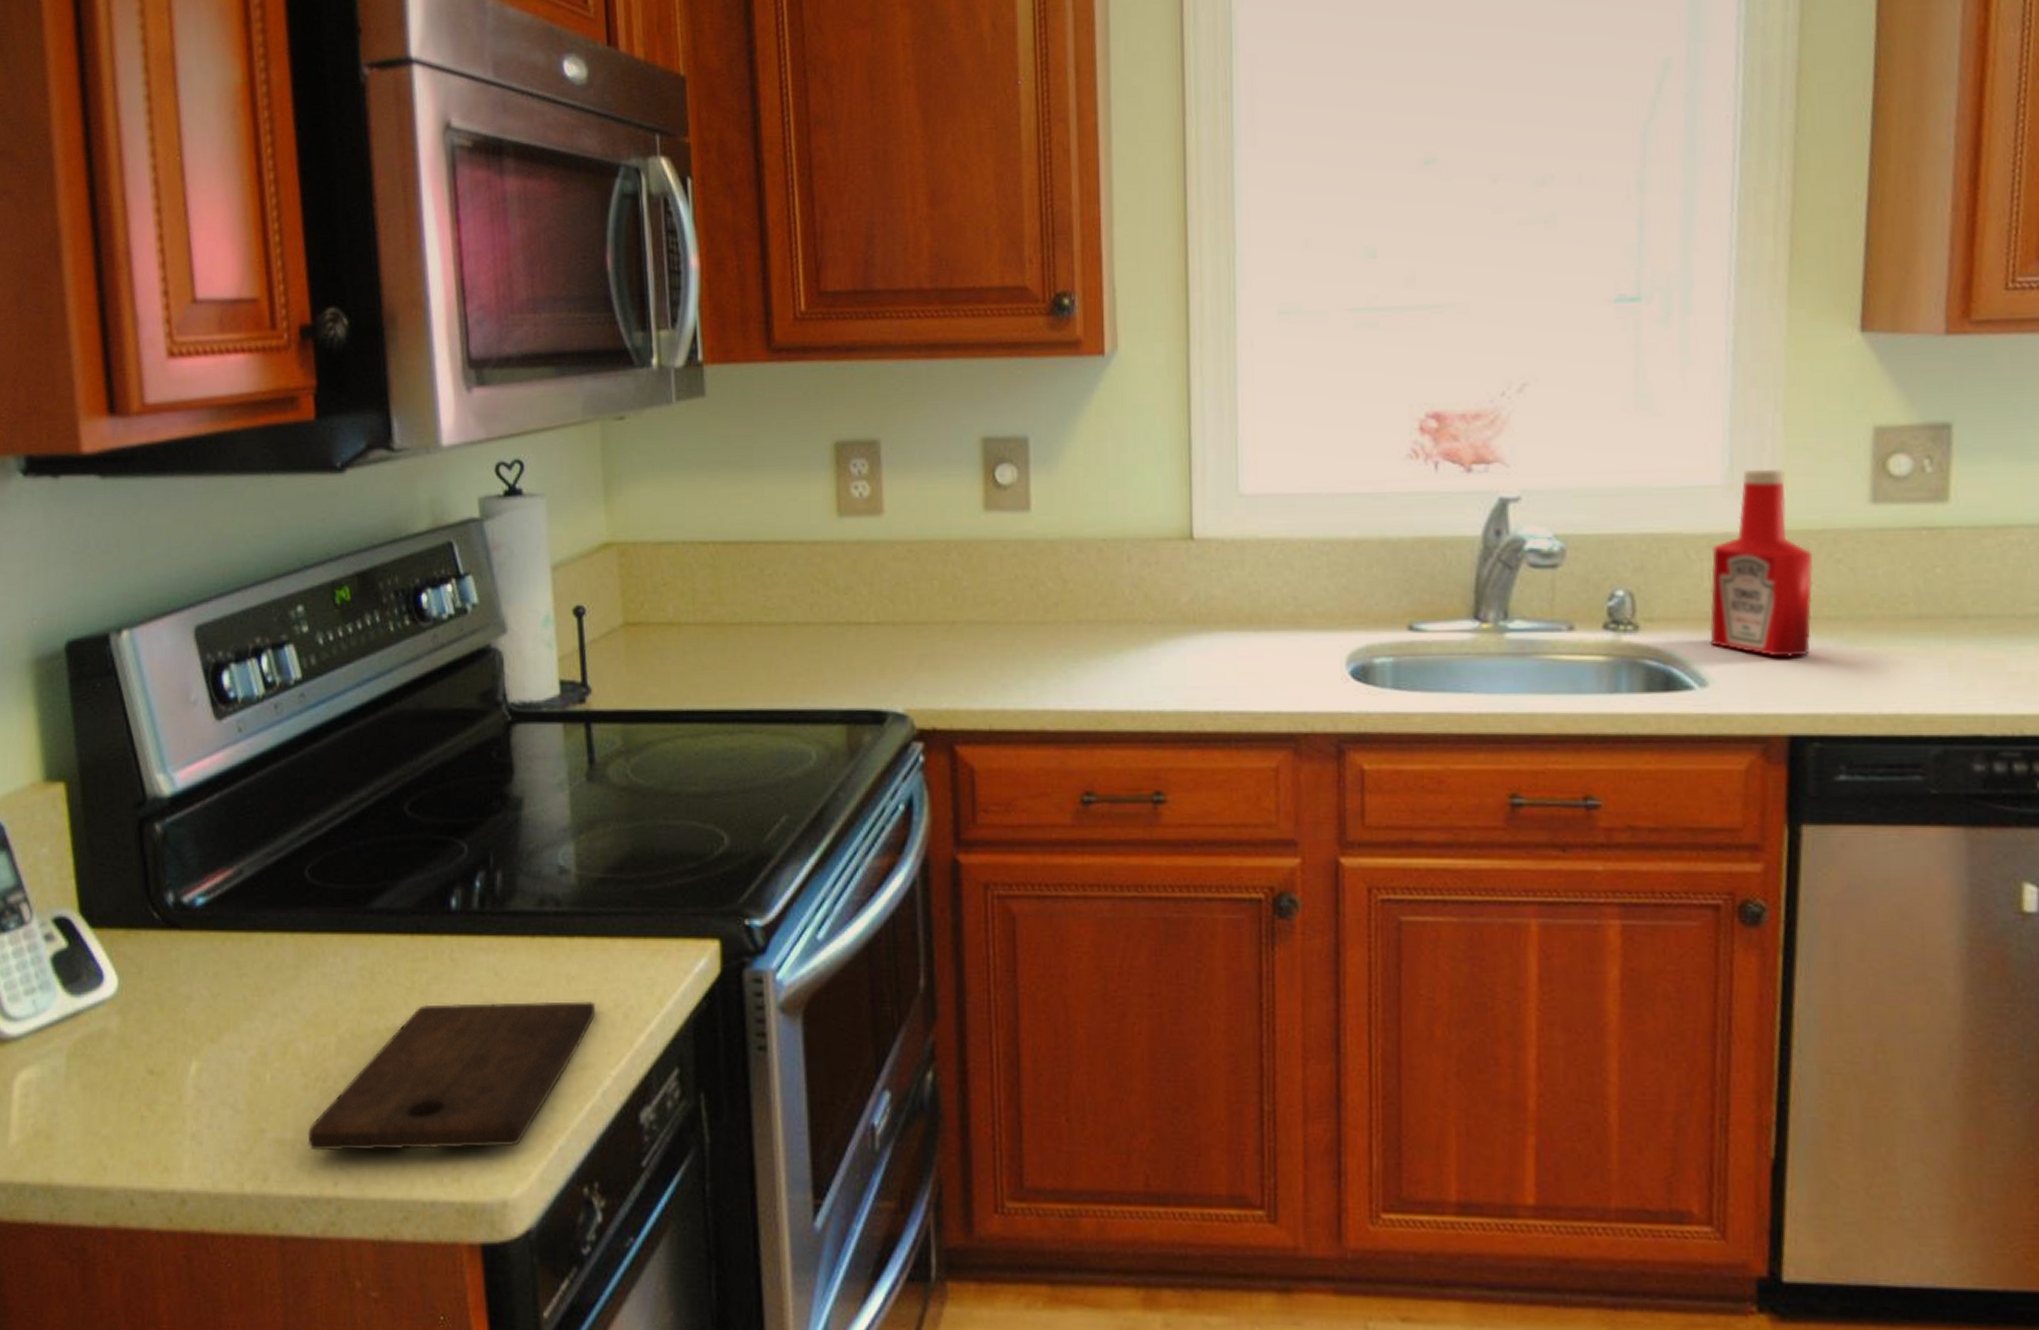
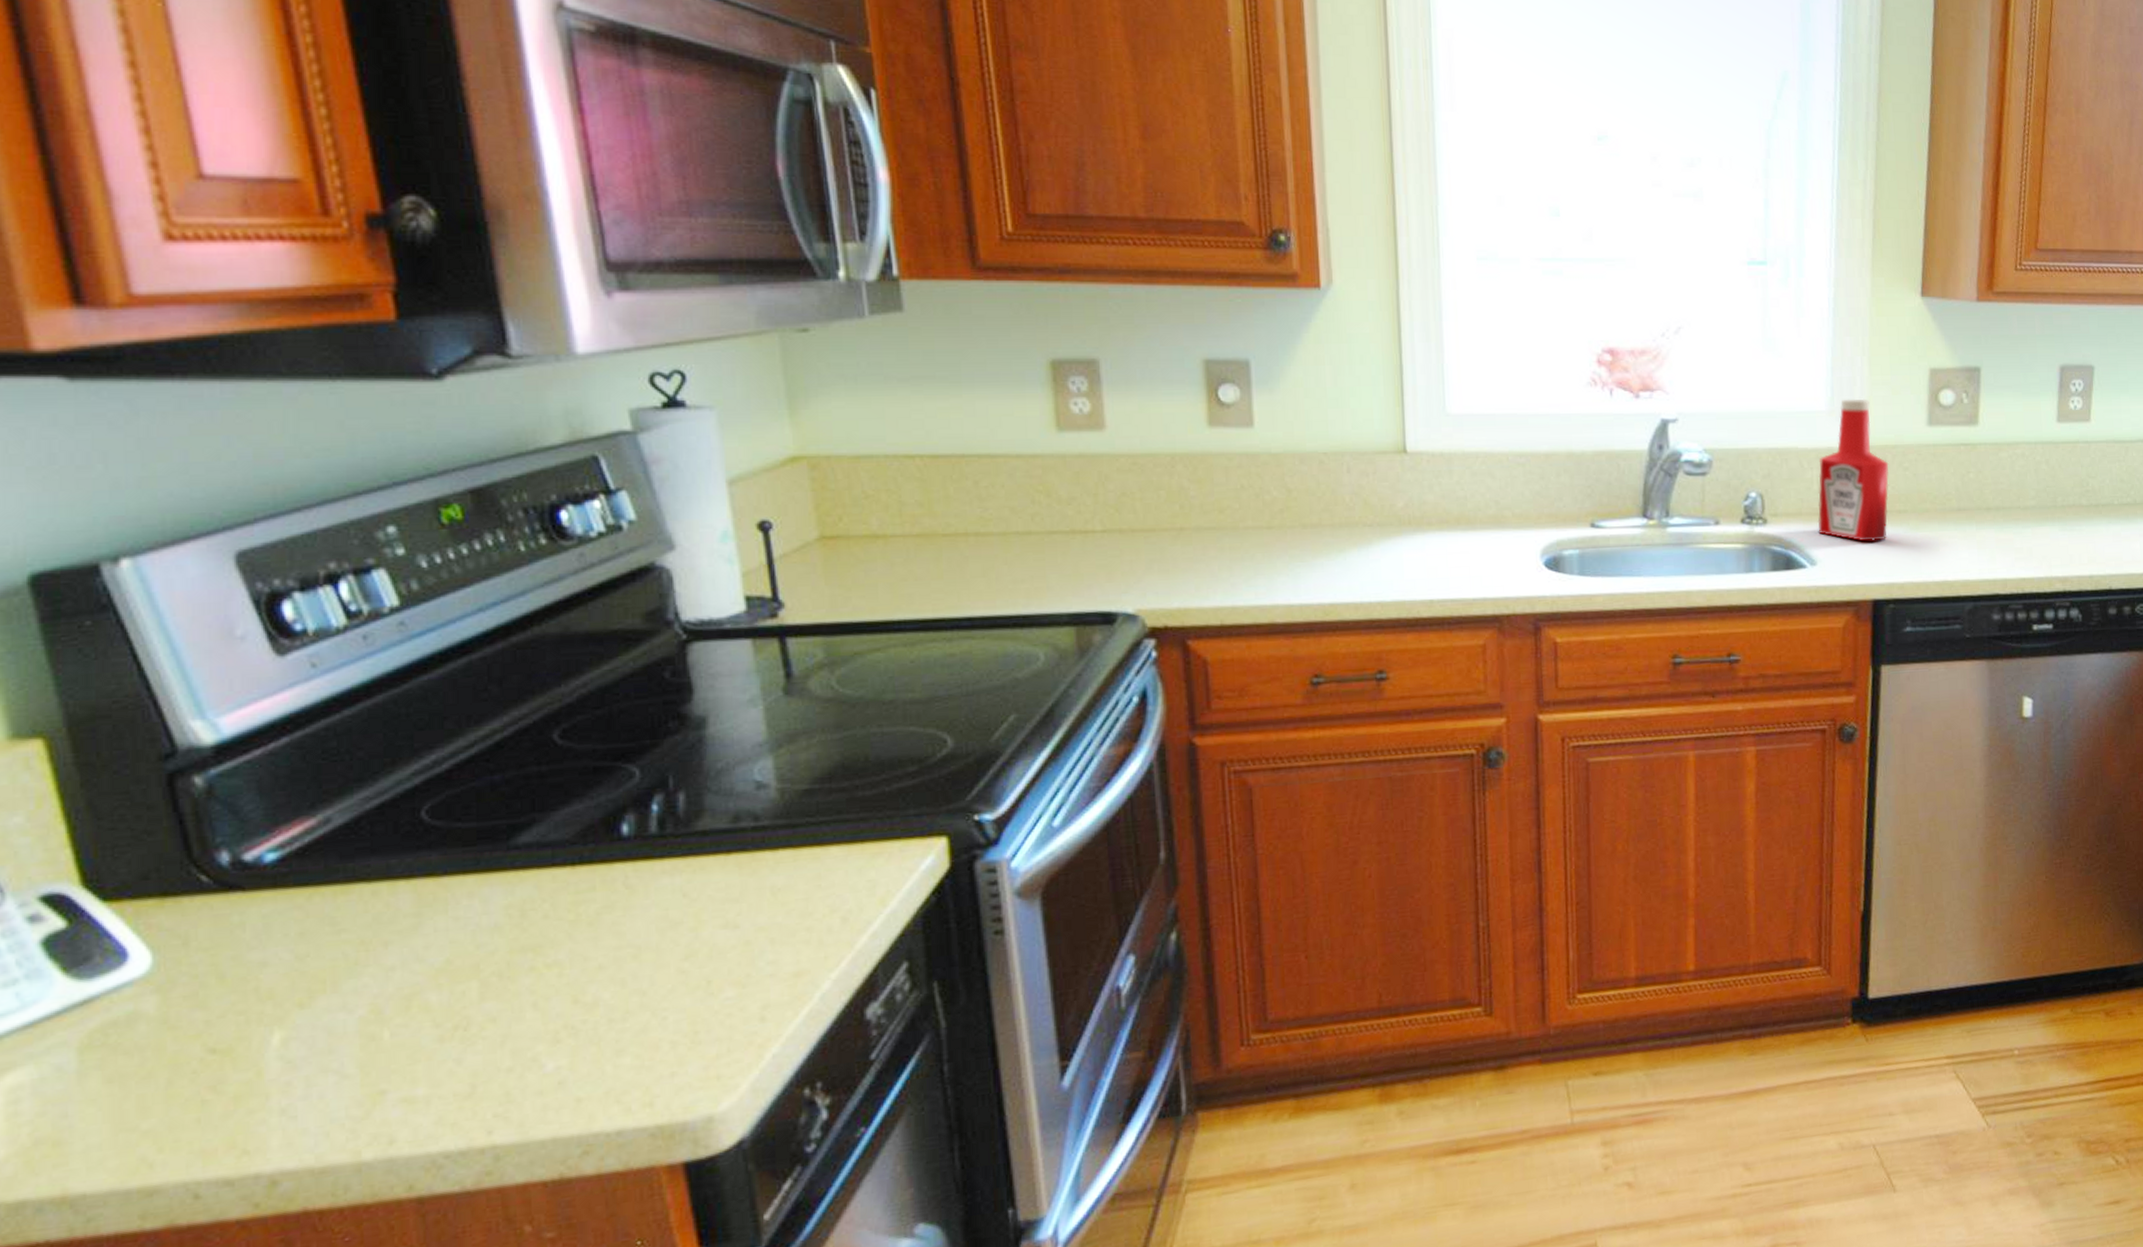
cutting board: present [307,1001,595,1152] -> none [447,910,808,1103]

